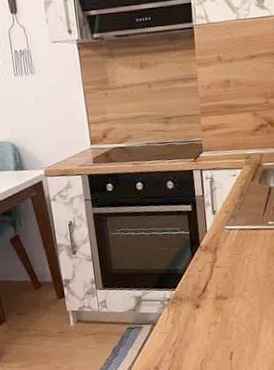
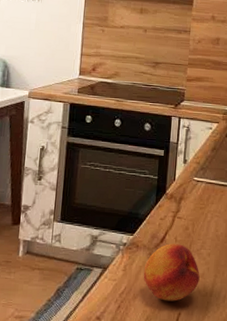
fruit: none [191,291,246,344] -> present [143,243,200,301]

